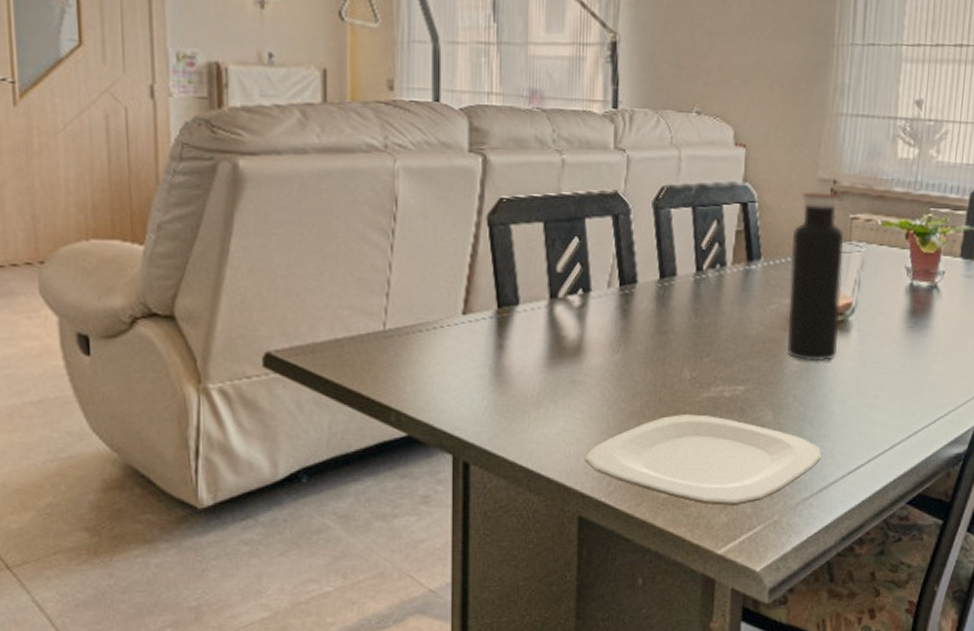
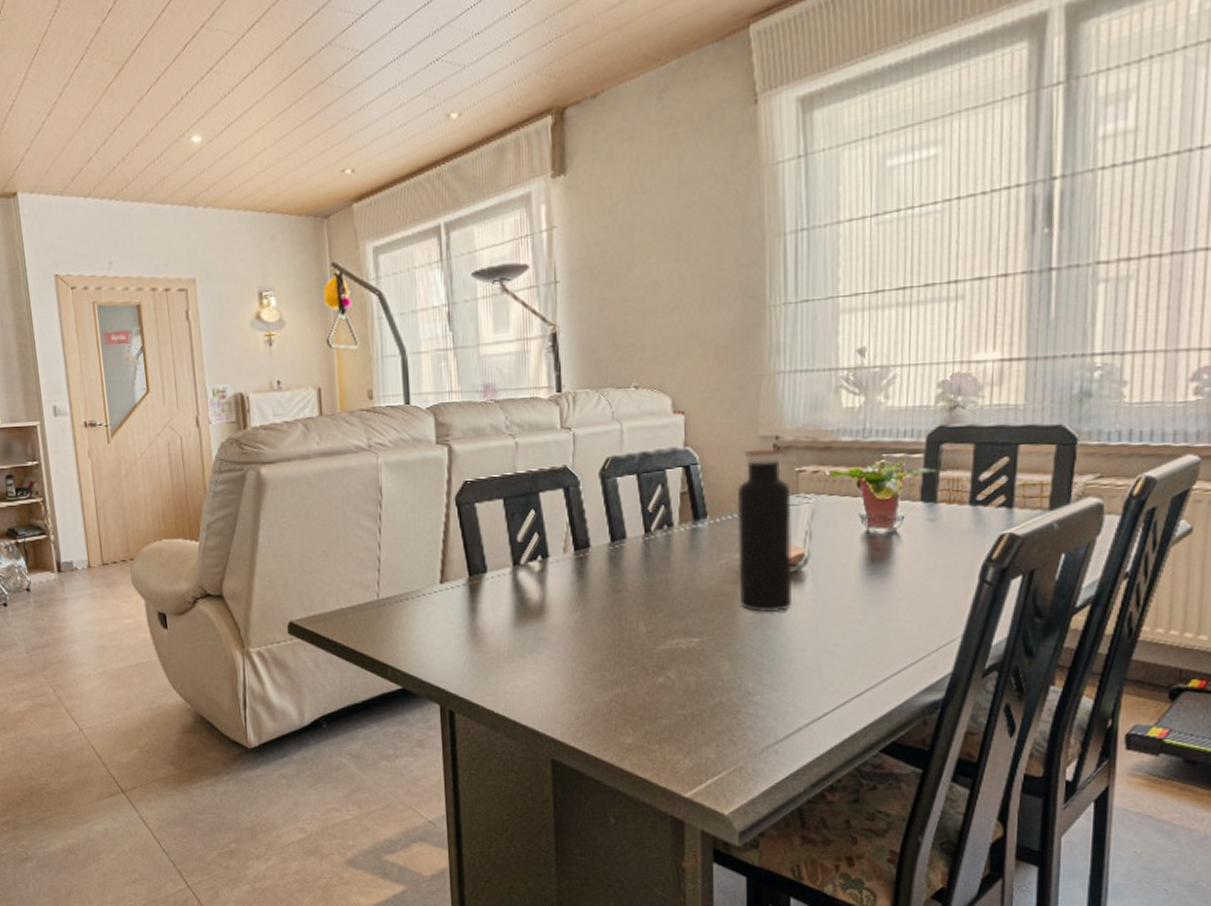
plate: present [585,414,822,506] -> none [554,666,784,751]

